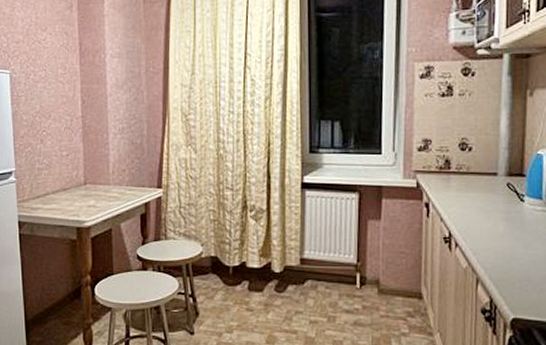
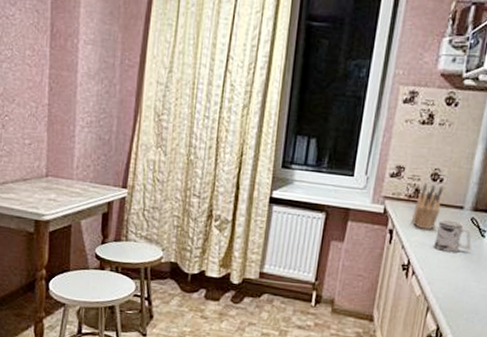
knife block: none [445,153,474,199] -> present [411,183,444,229]
mug: none [472,188,512,220] -> present [433,219,472,252]

